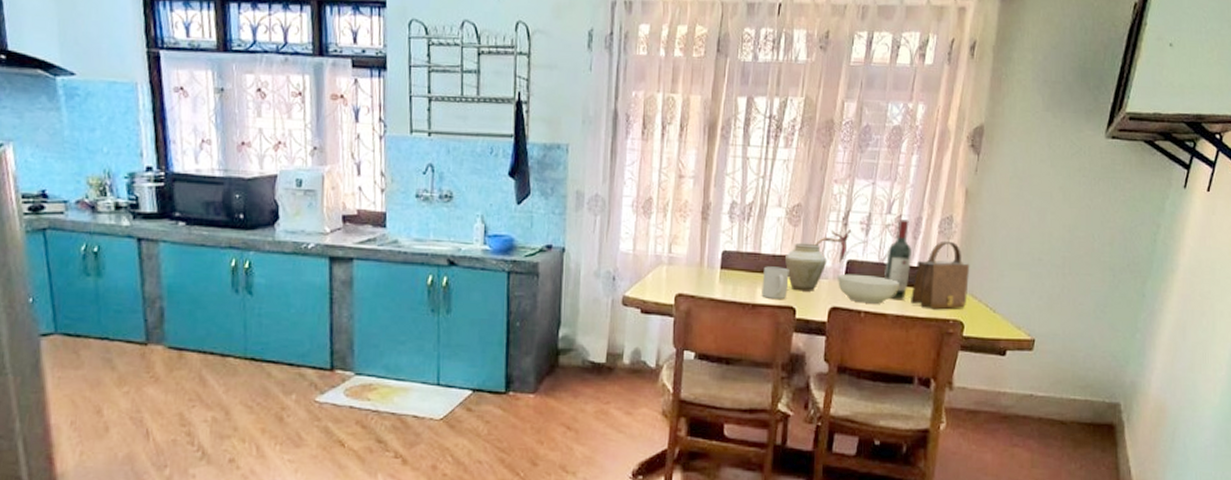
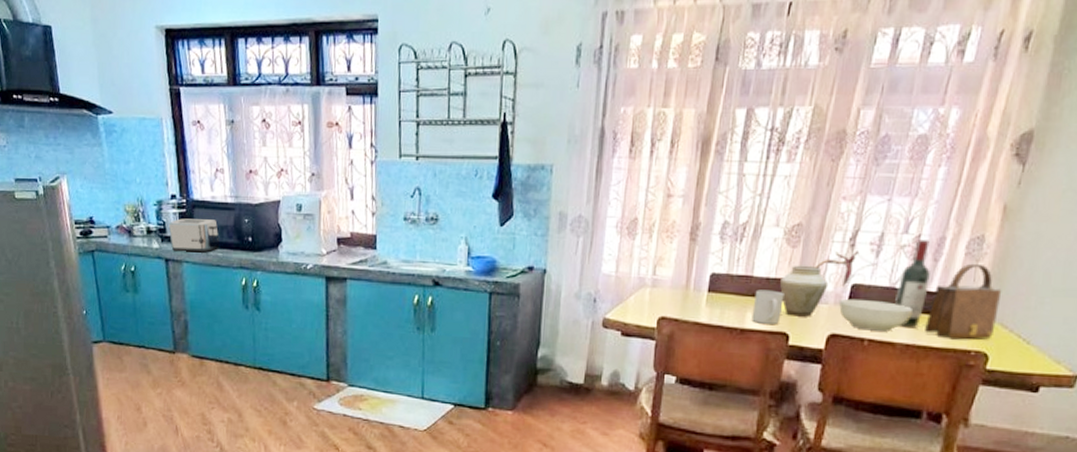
toaster: none [142,193,205,231] -> present [168,218,219,253]

